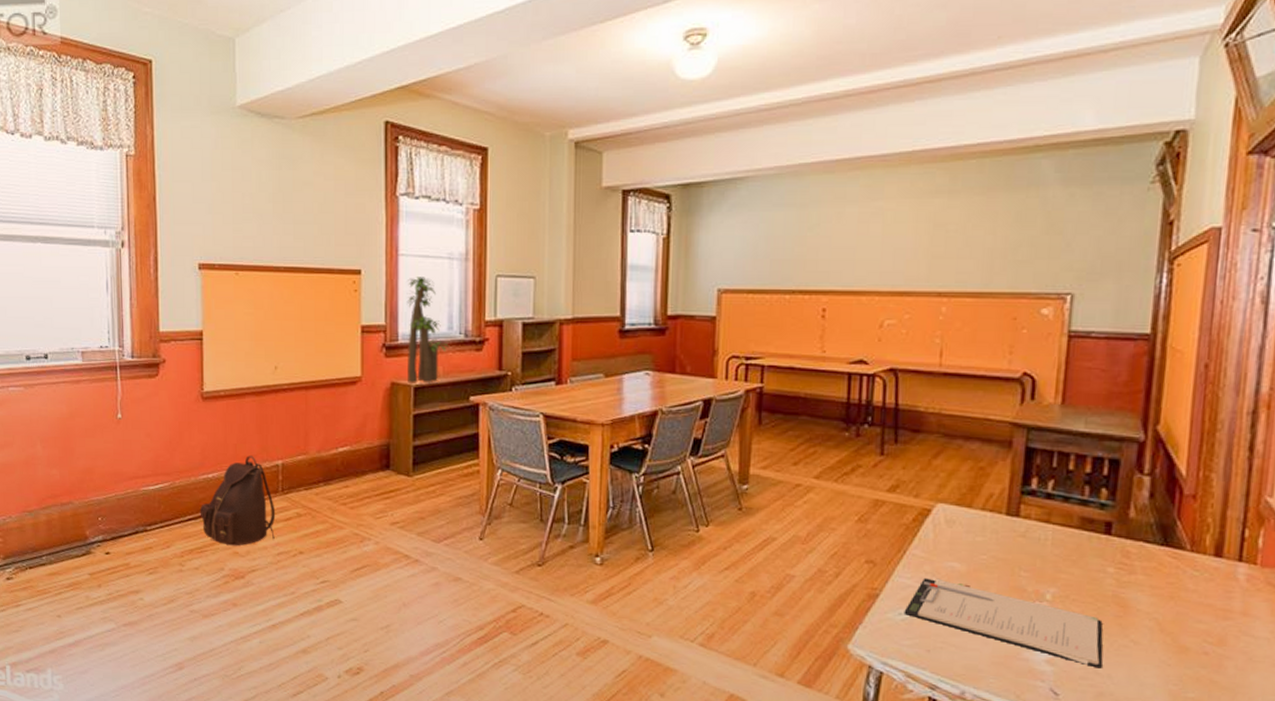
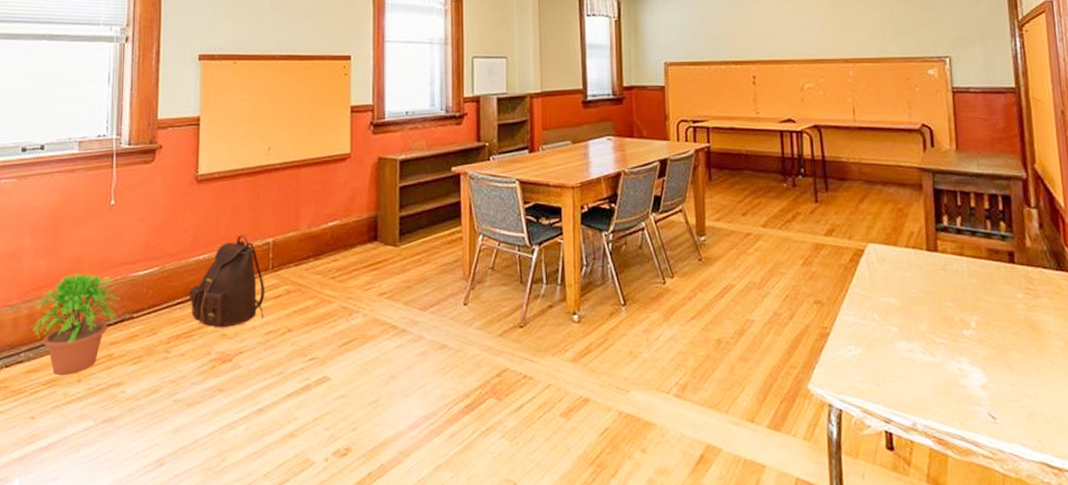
potted plant: none [51,484,136,580] -> present [32,272,124,375]
plant: present [406,277,449,384] -> none [392,60,431,157]
clipboard: present [904,577,1103,669] -> none [853,314,1028,390]

